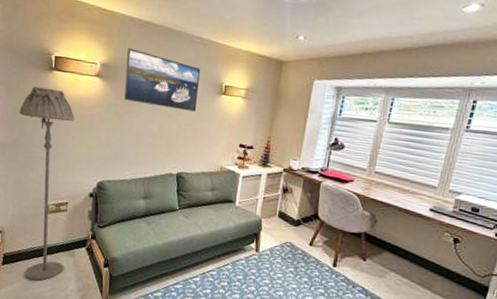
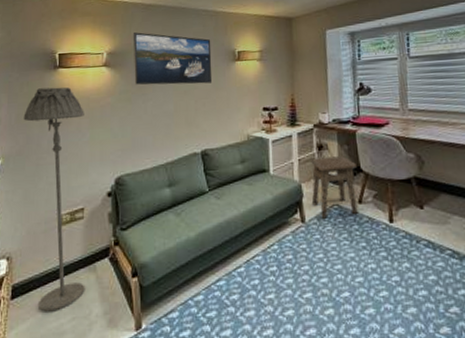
side table: none [267,198,315,255] -> present [309,156,358,219]

